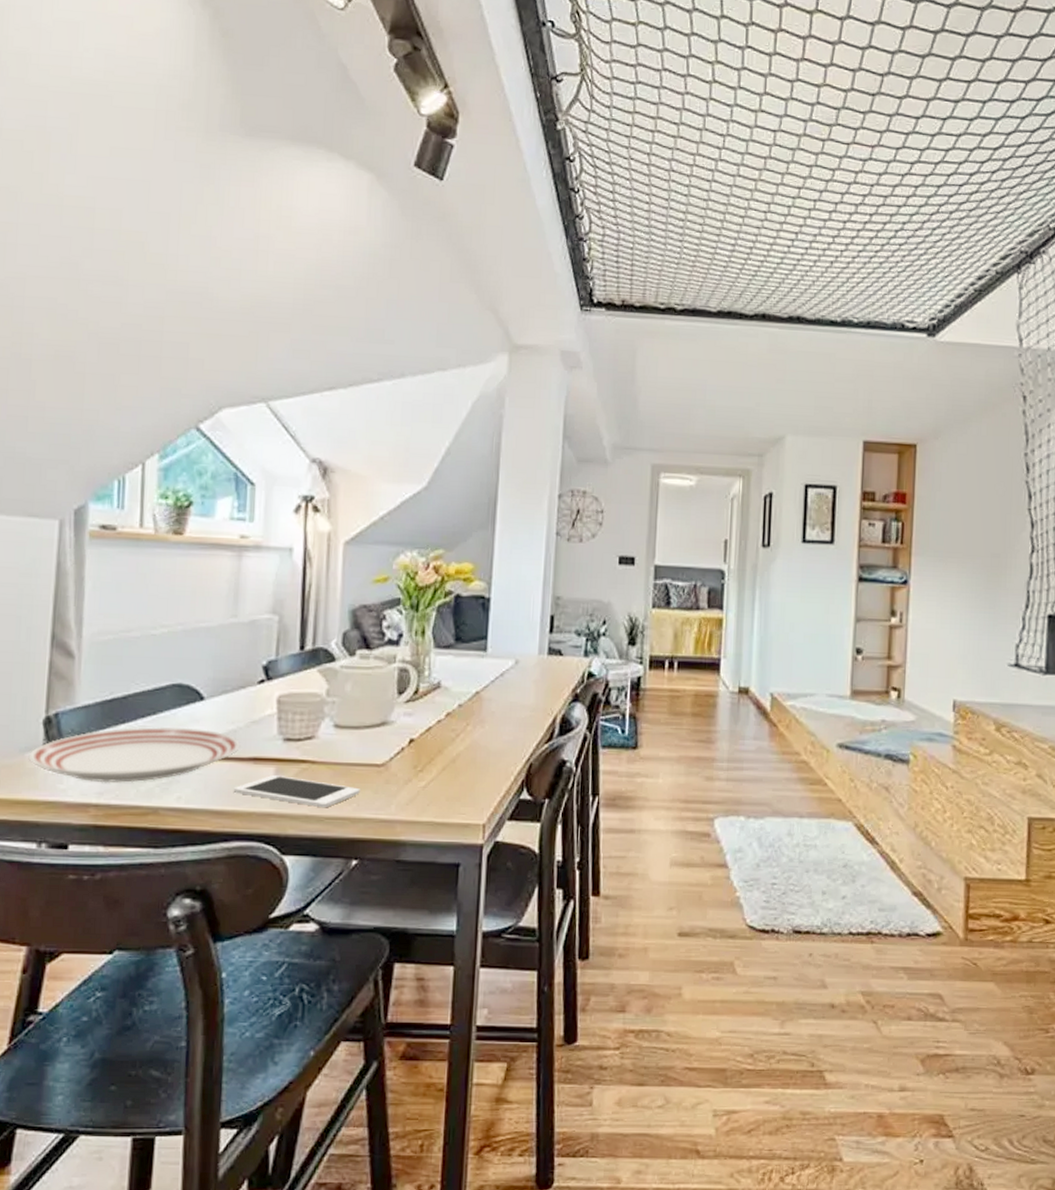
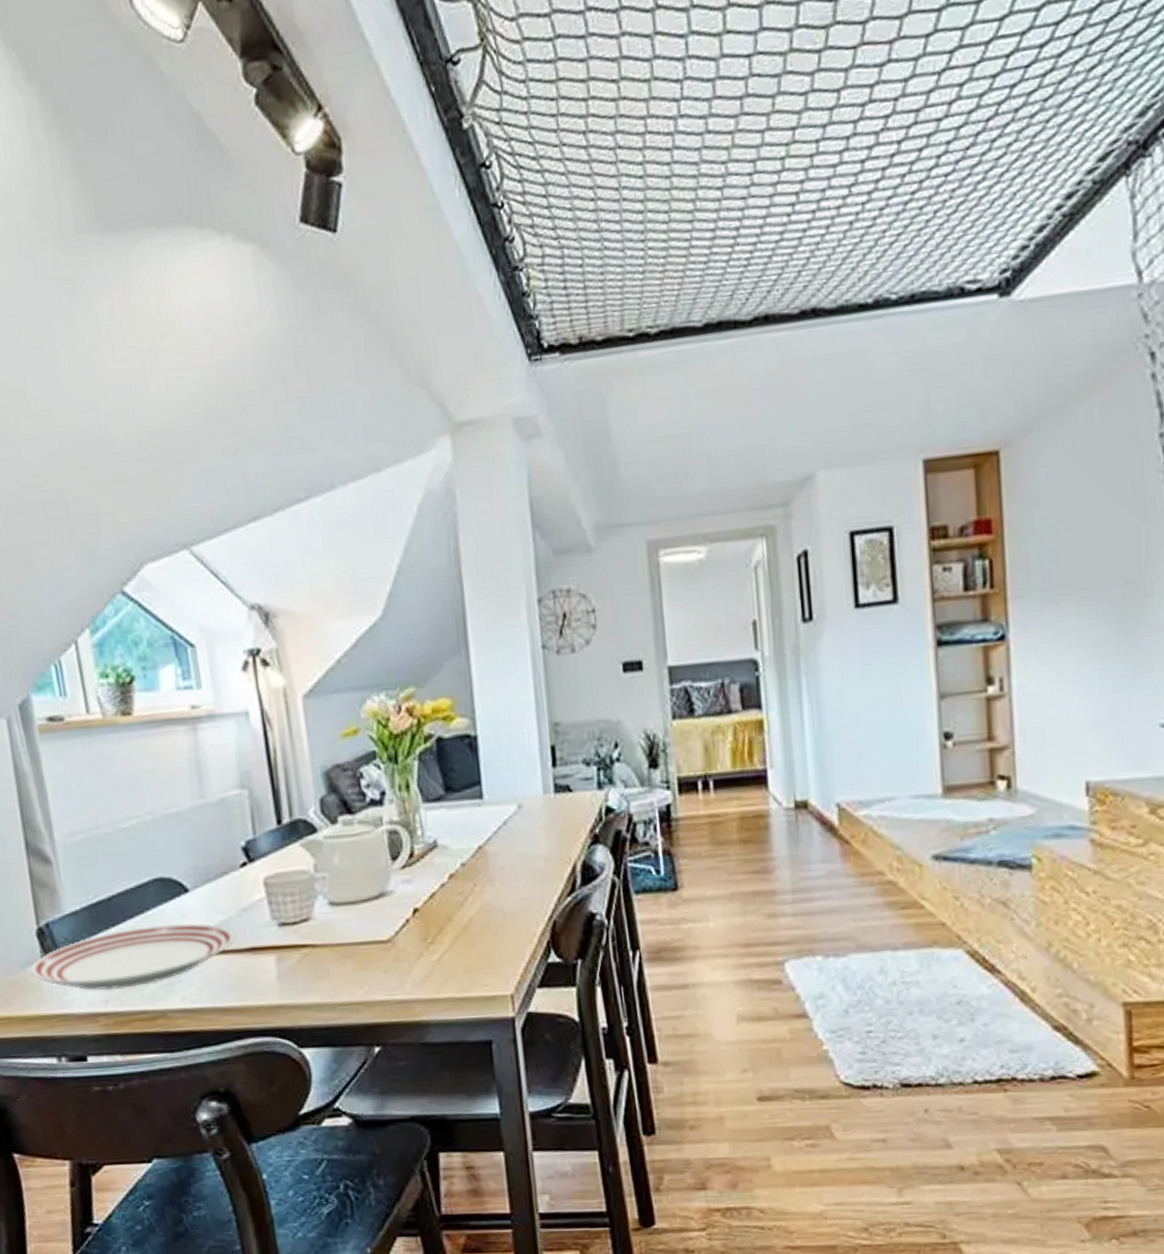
cell phone: present [233,775,360,808] -> none [237,964,370,994]

